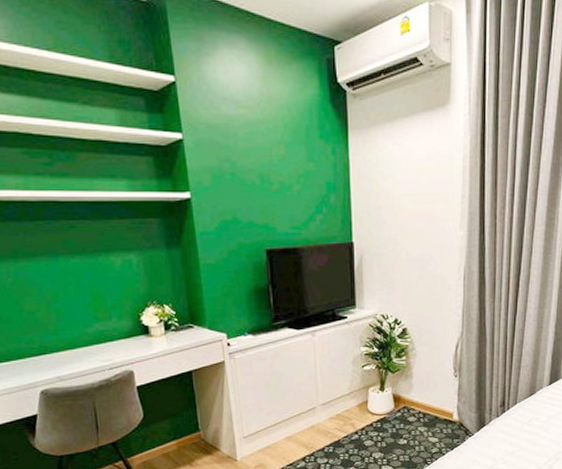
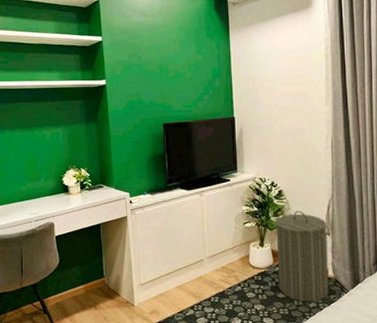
laundry hamper: none [398,350,458,448] -> present [276,210,331,303]

